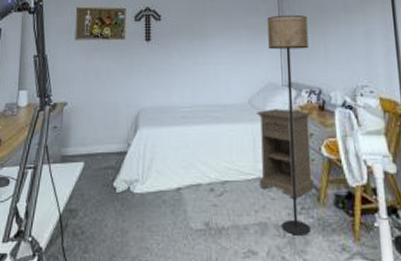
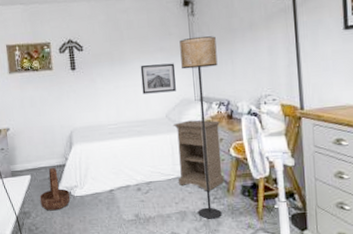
basket: none [91,154,129,211] -> present [40,167,71,211]
wall art: none [222,41,262,74] -> present [140,63,176,94]

